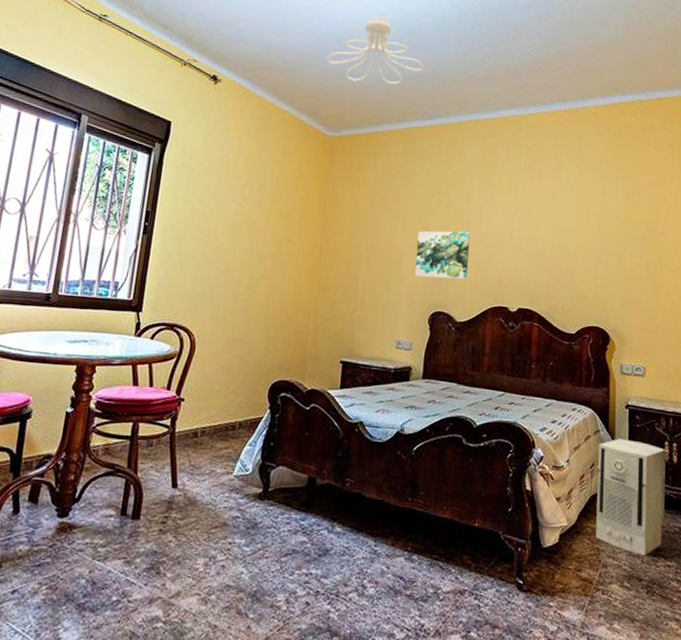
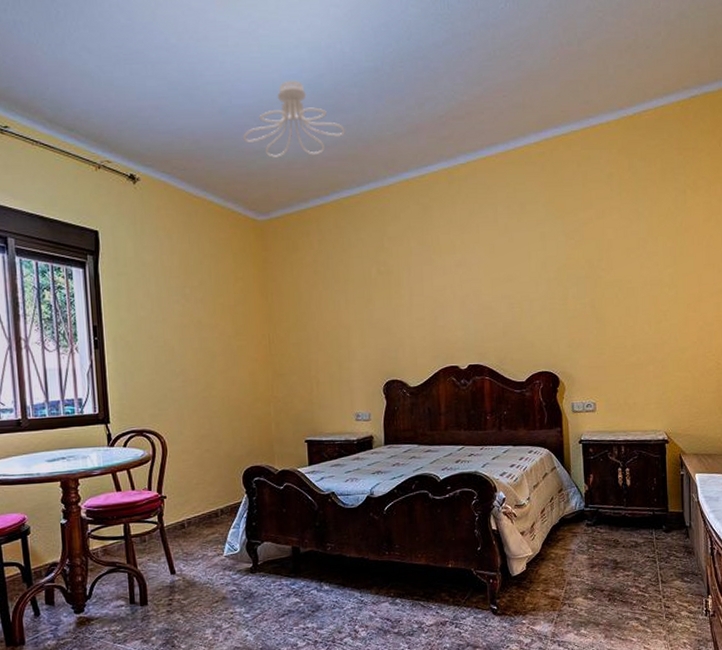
wall art: present [414,230,470,280] -> none [362,297,417,350]
air purifier: present [596,439,666,556] -> none [555,471,621,570]

